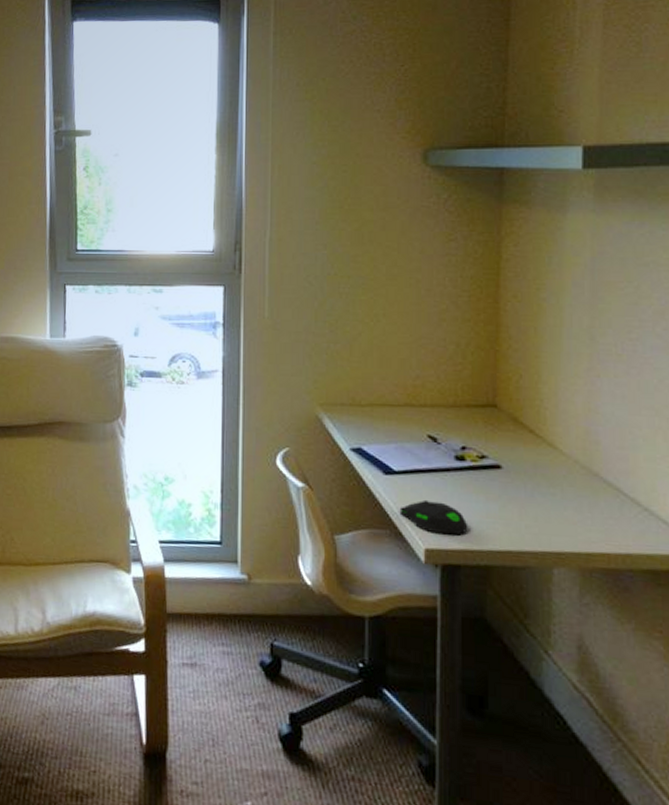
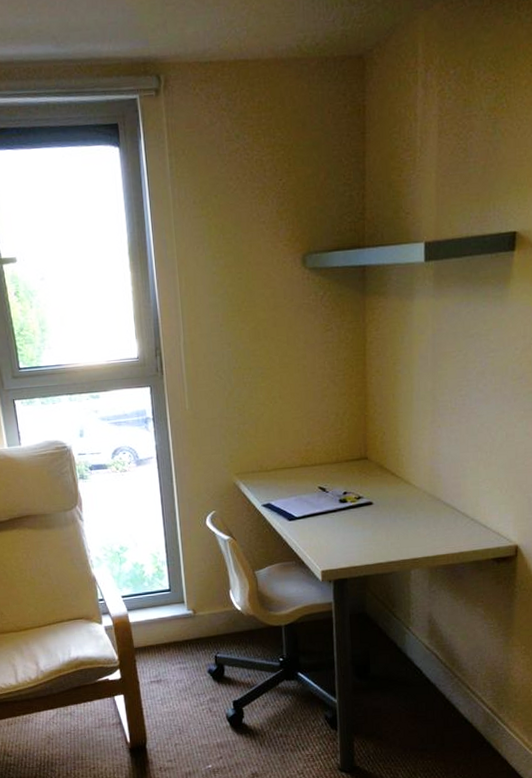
computer mouse: present [399,499,468,536] -> none [301,535,351,559]

